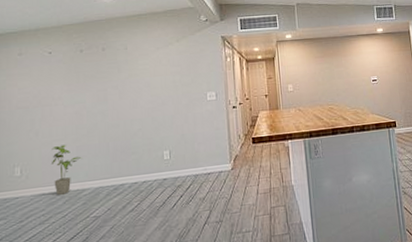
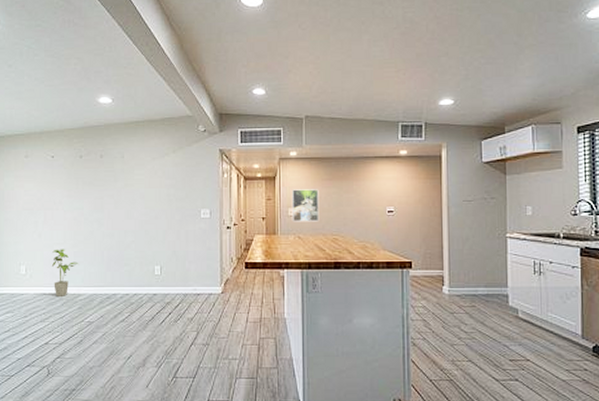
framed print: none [290,66,316,97] -> present [292,189,319,222]

